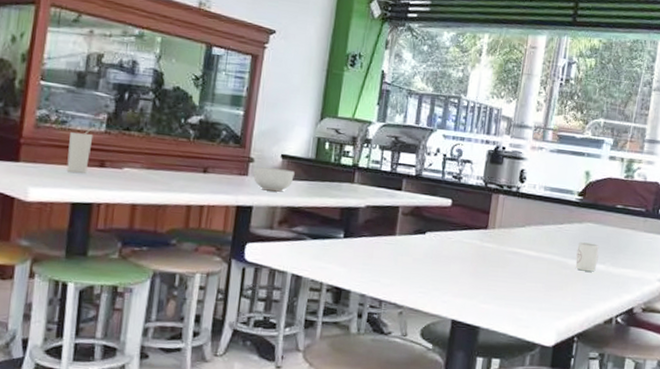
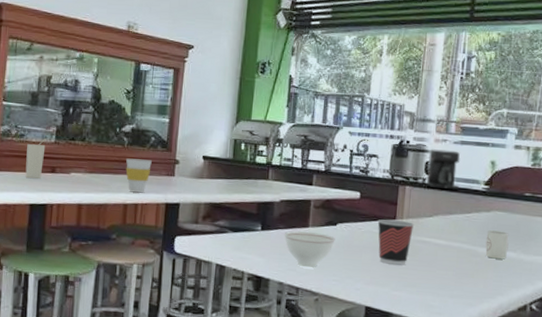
cup: none [190,153,222,194] -> present [125,158,152,193]
bowl: present [253,166,295,192] -> none [179,168,215,190]
bowl: none [368,239,424,279] -> present [284,231,336,268]
cup: none [468,228,507,277] -> present [377,219,415,265]
coffee maker: none [520,156,556,201] -> present [426,149,461,191]

